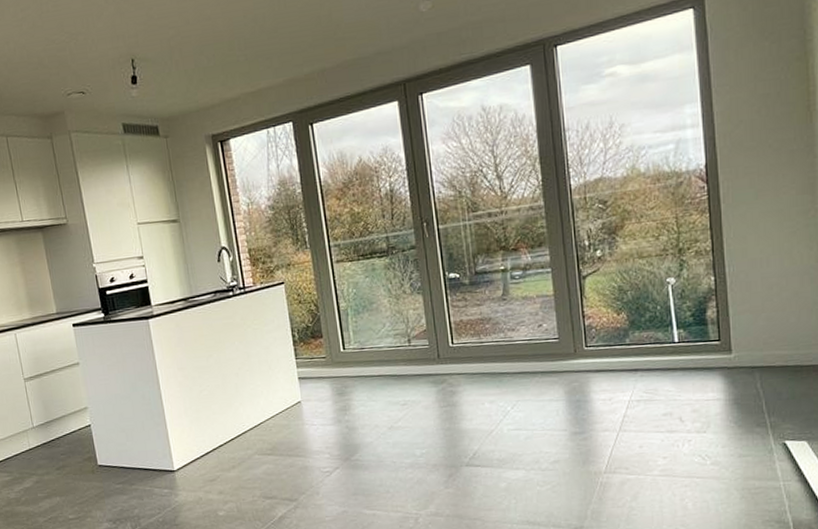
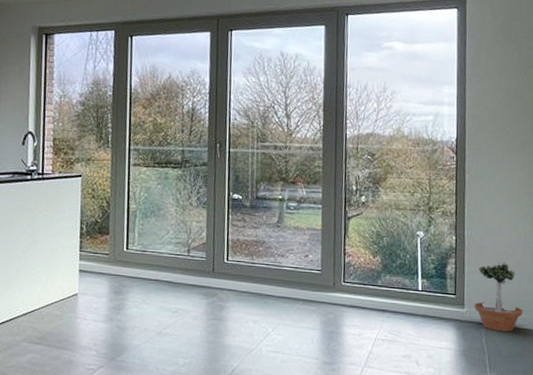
potted tree: none [743,293,806,373] -> present [474,259,524,332]

